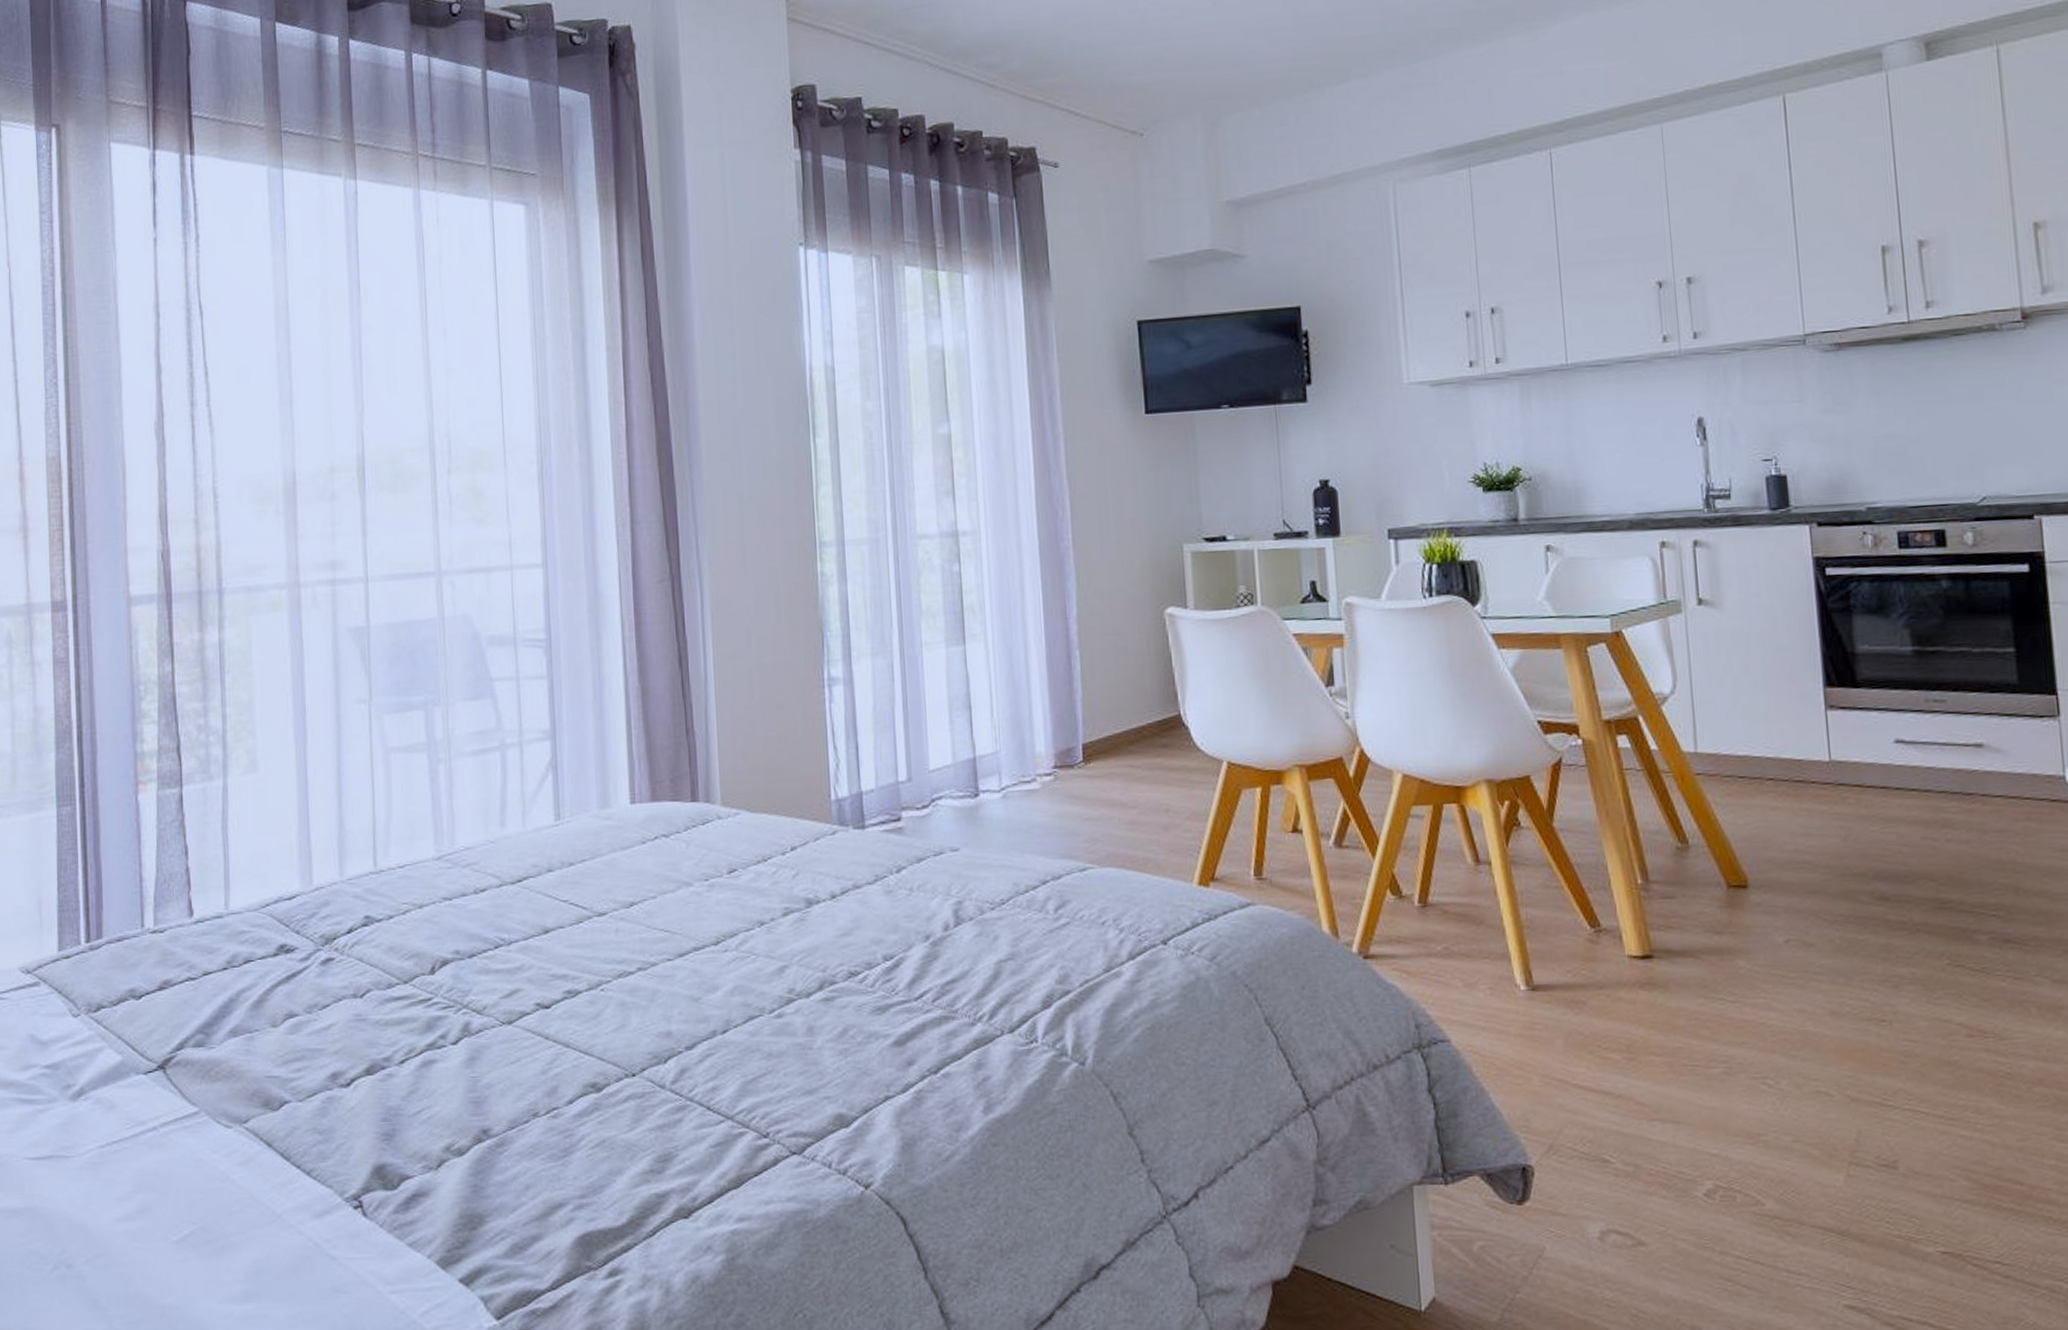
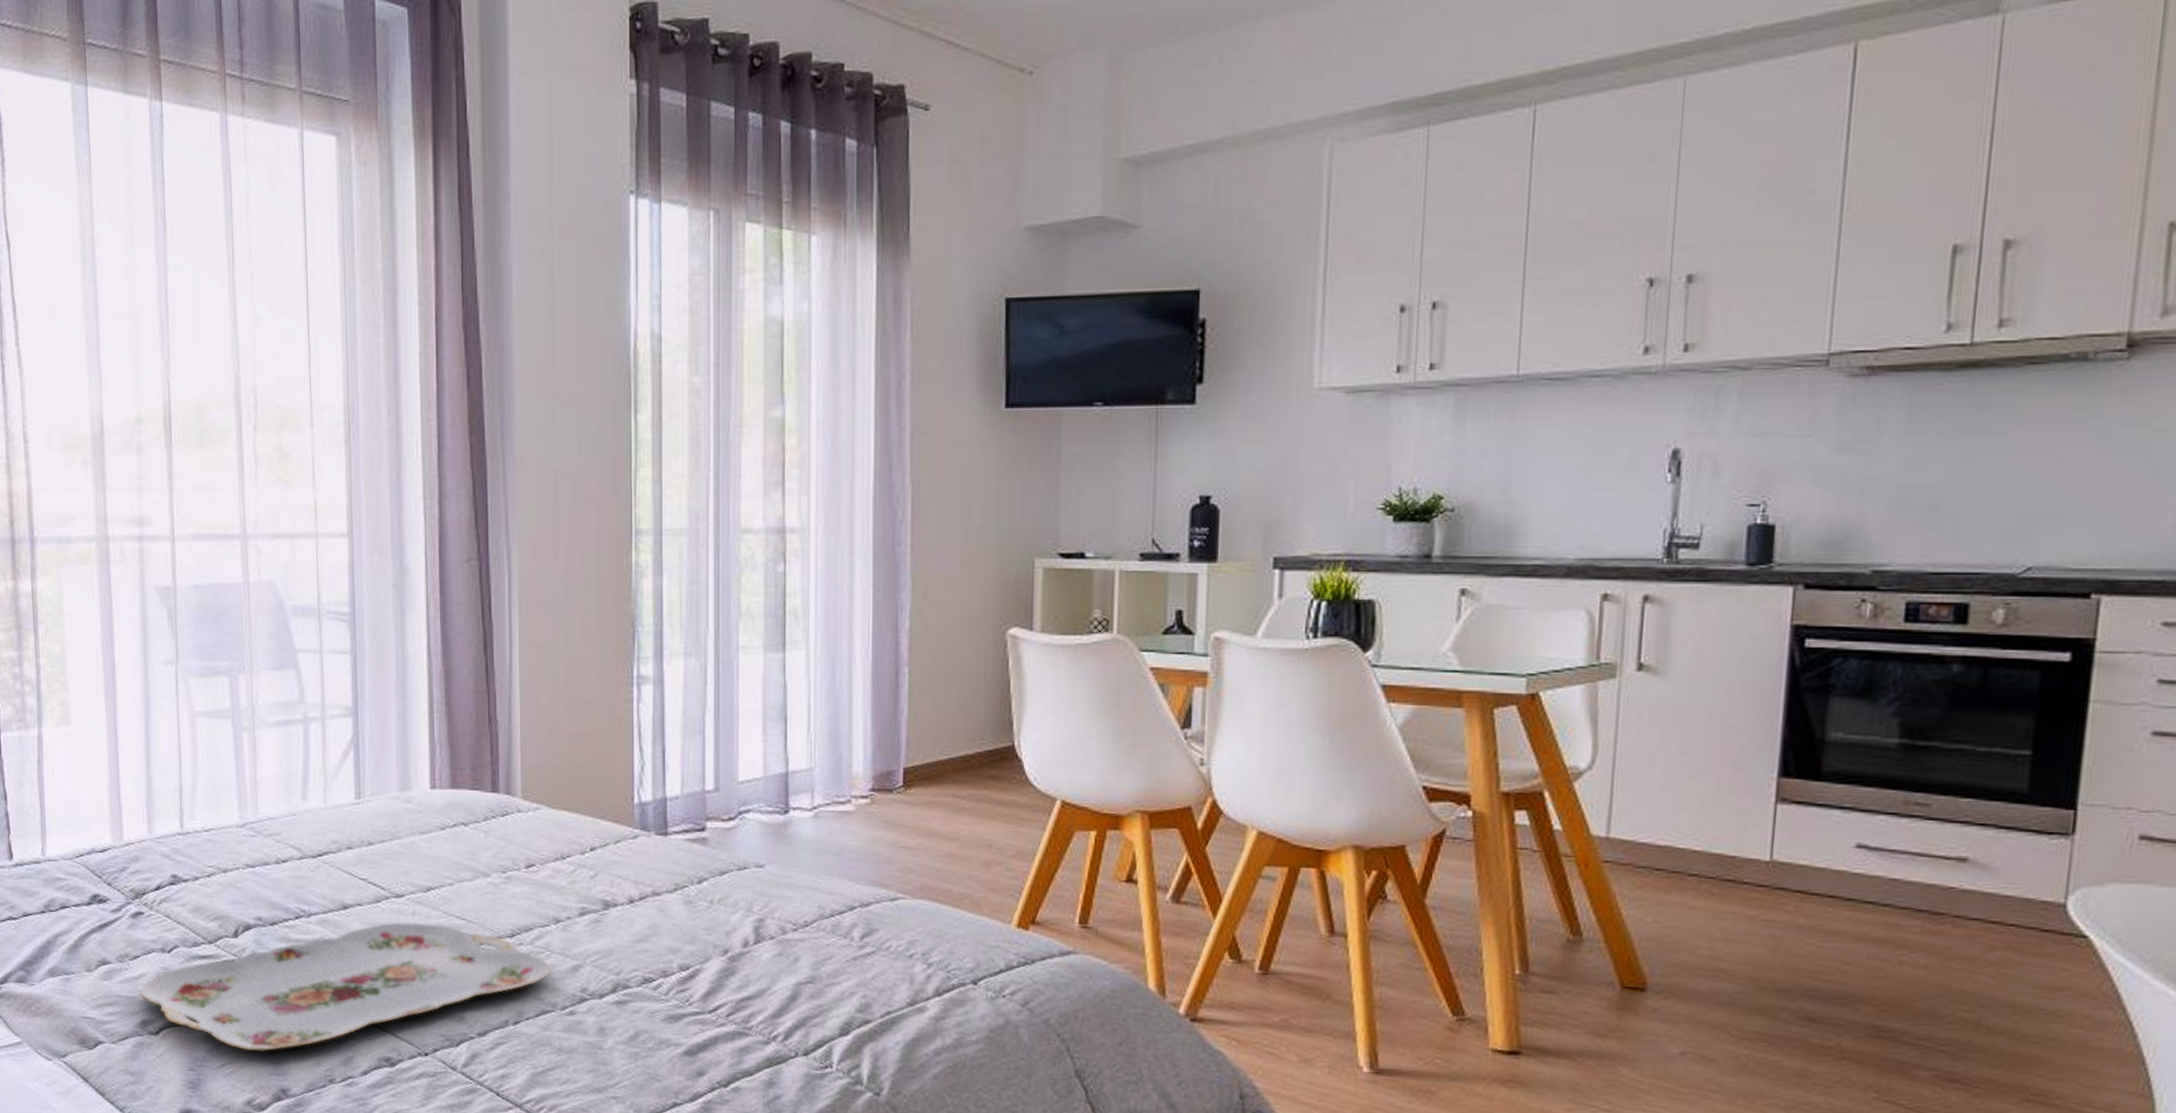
serving tray: none [329,939,758,1092] -> present [139,922,552,1051]

